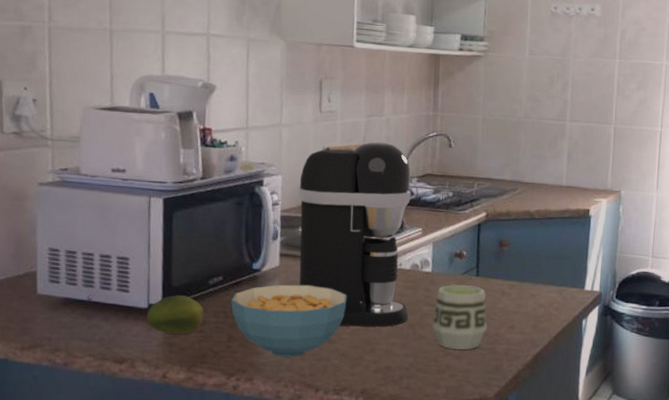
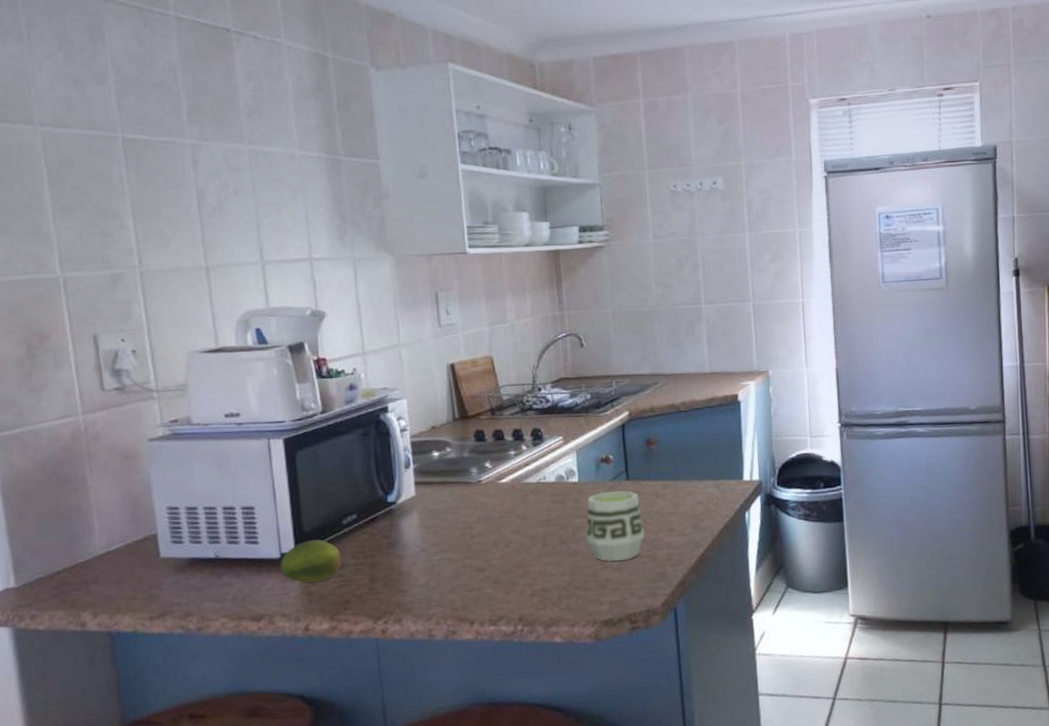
cereal bowl: present [231,284,347,357] -> none [368,512,492,593]
coffee maker: present [299,141,411,327] -> none [426,350,560,551]

